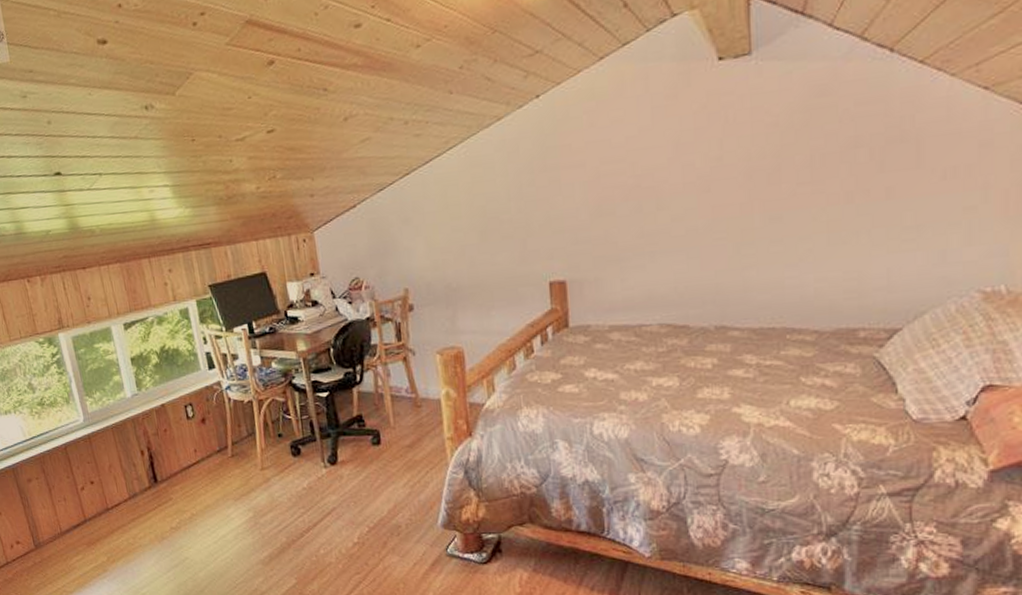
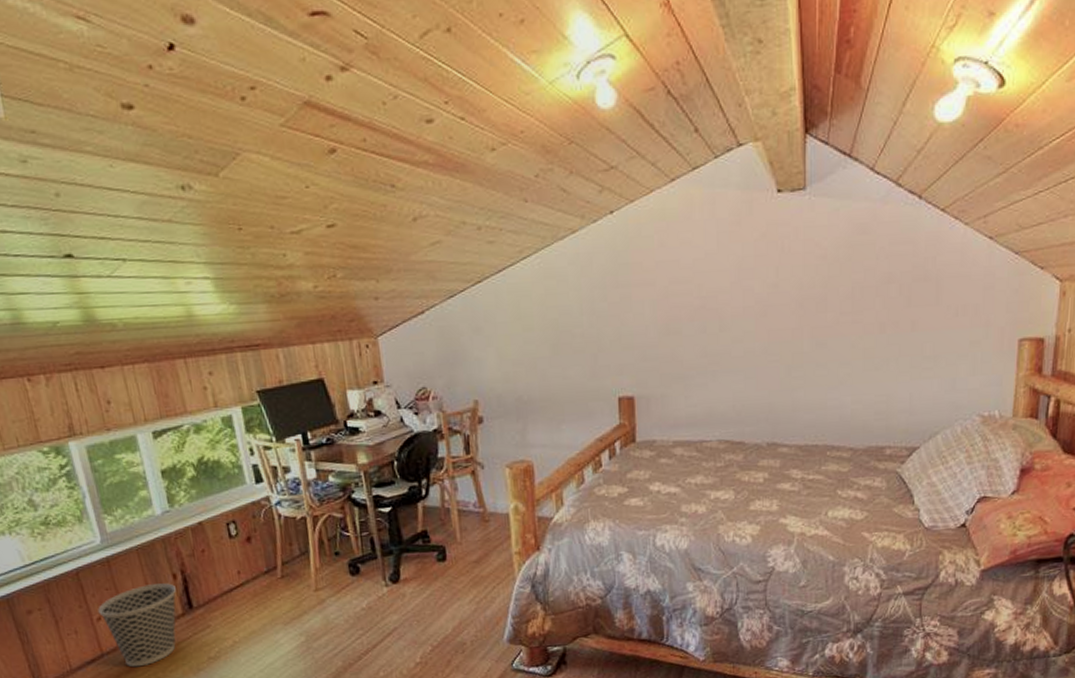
wastebasket: none [81,459,144,533] -> present [98,583,176,668]

